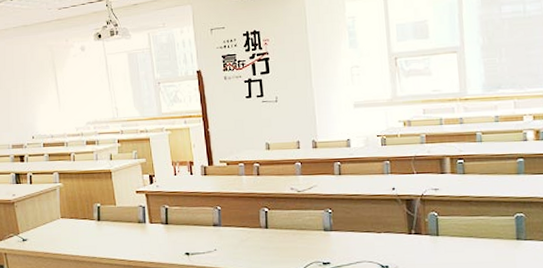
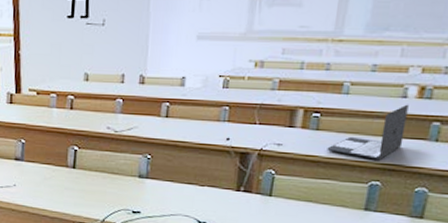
laptop: none [475,146,534,194] -> present [327,104,409,159]

